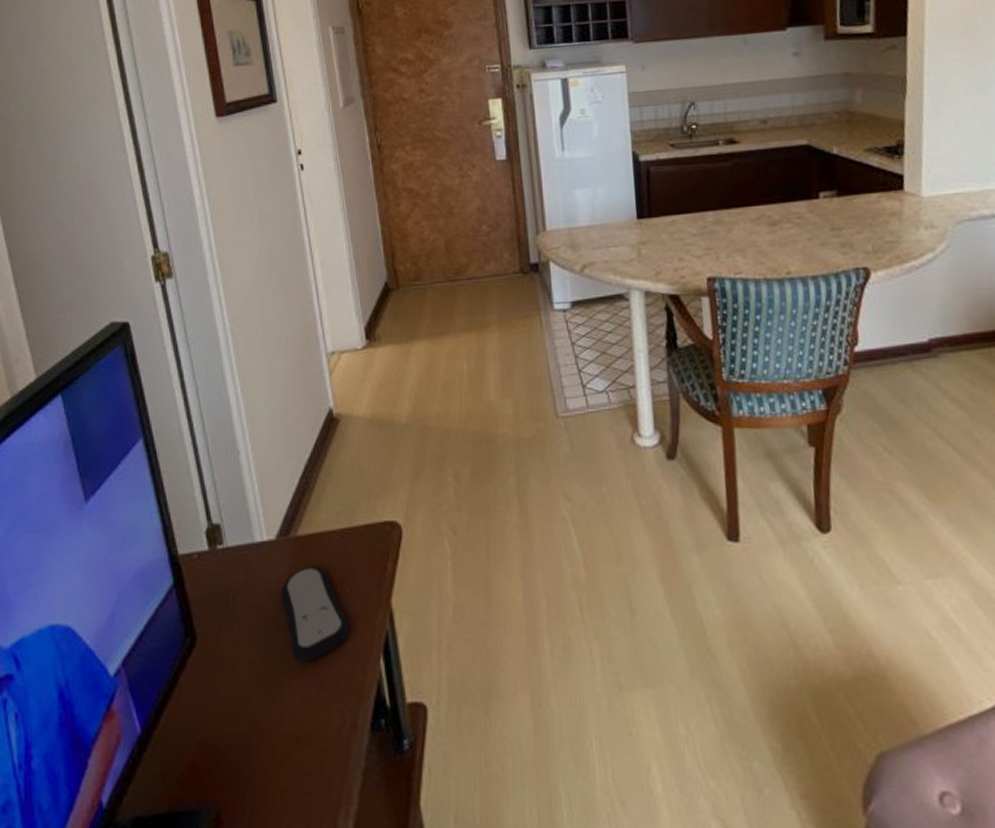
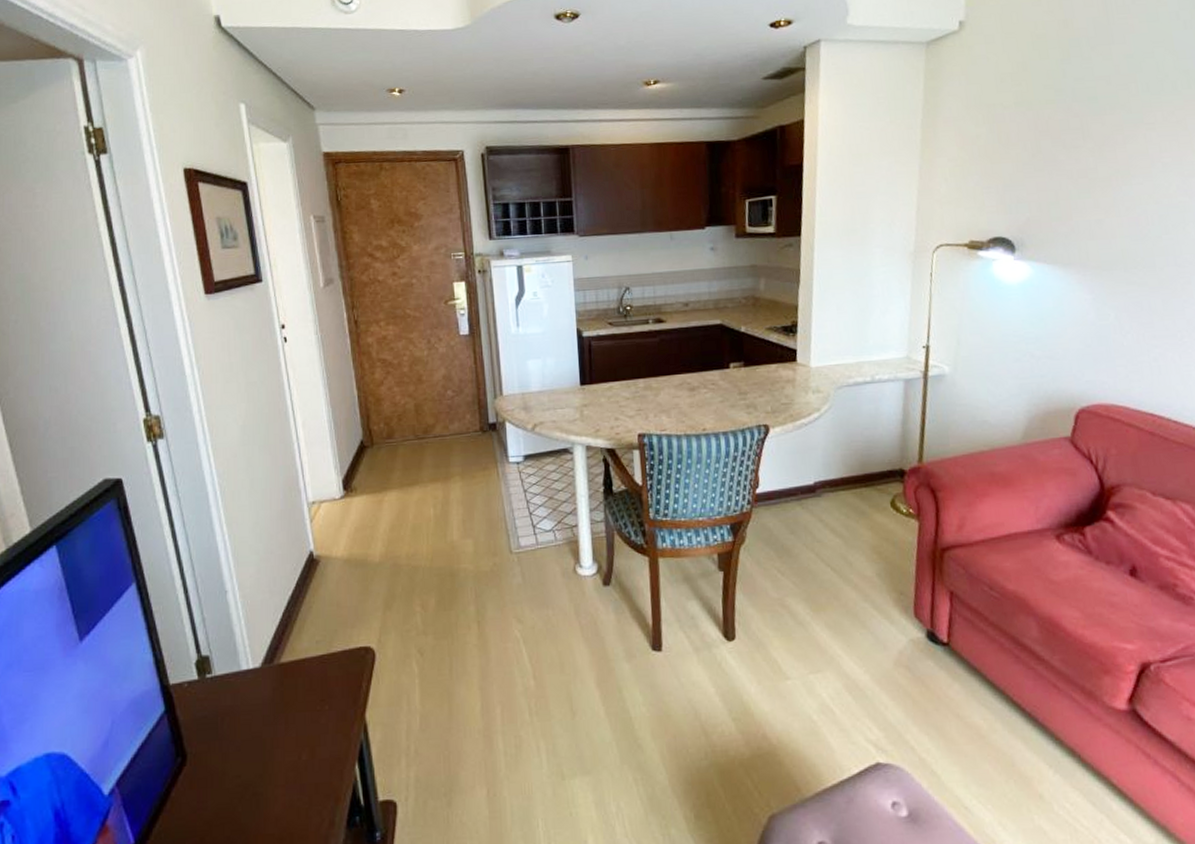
remote control: present [280,565,349,663] -> none [265,688,328,773]

